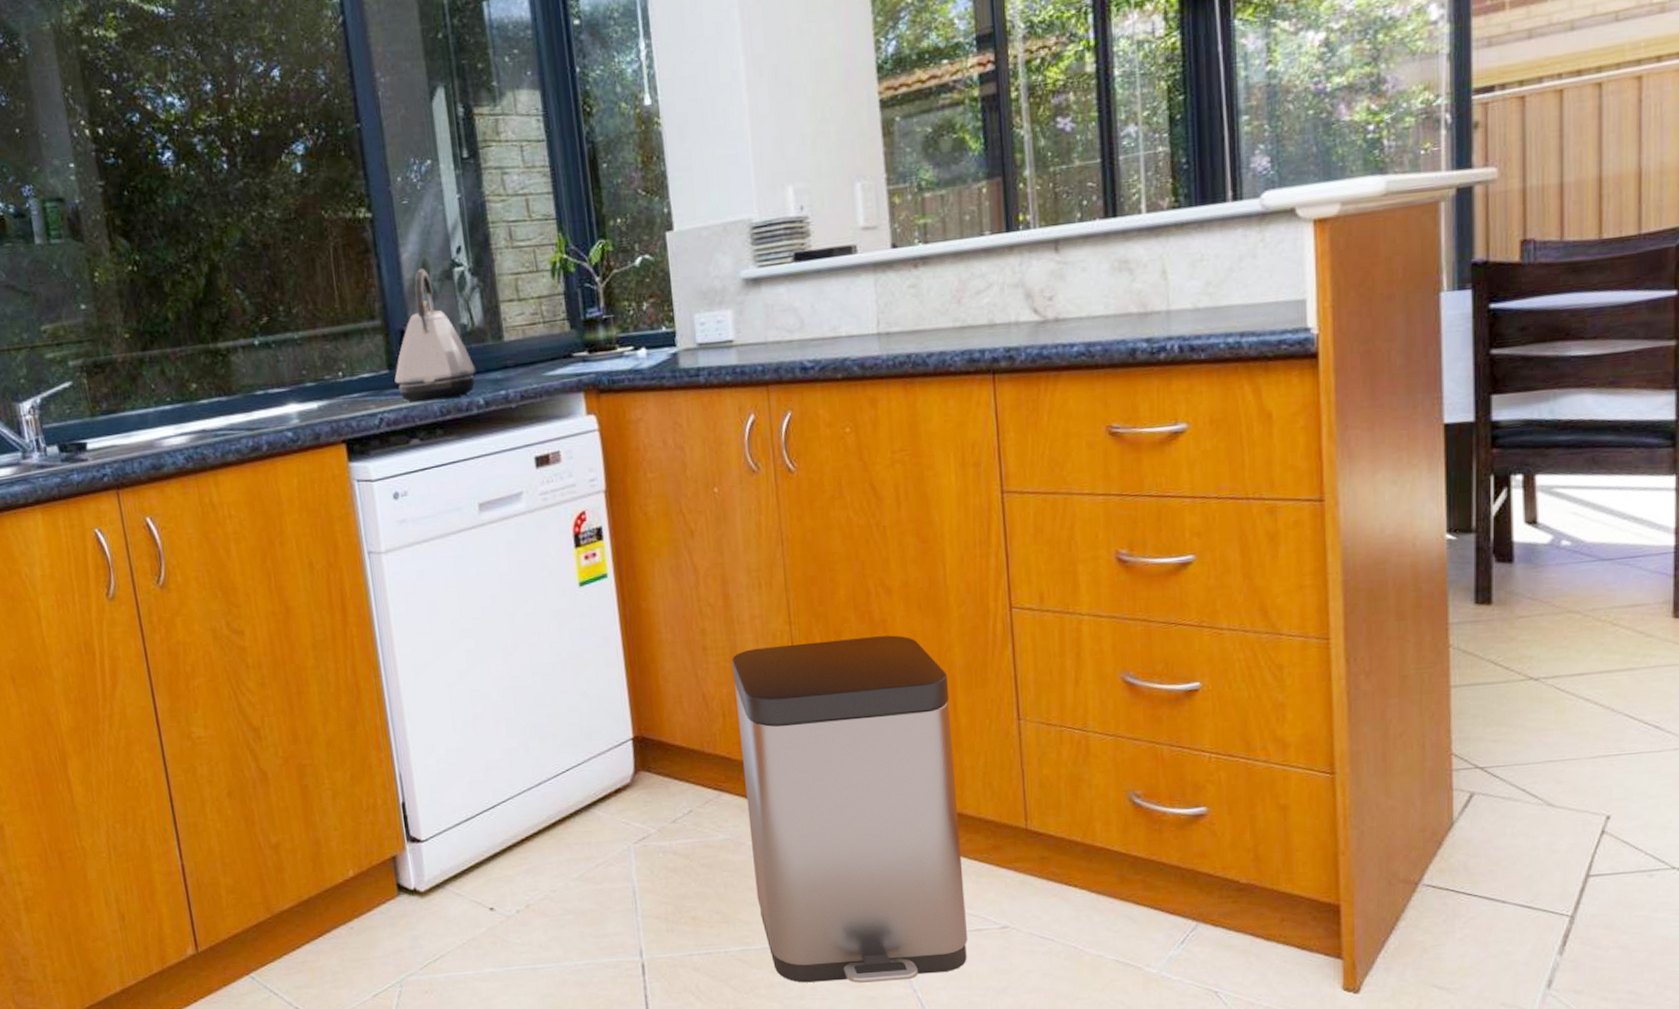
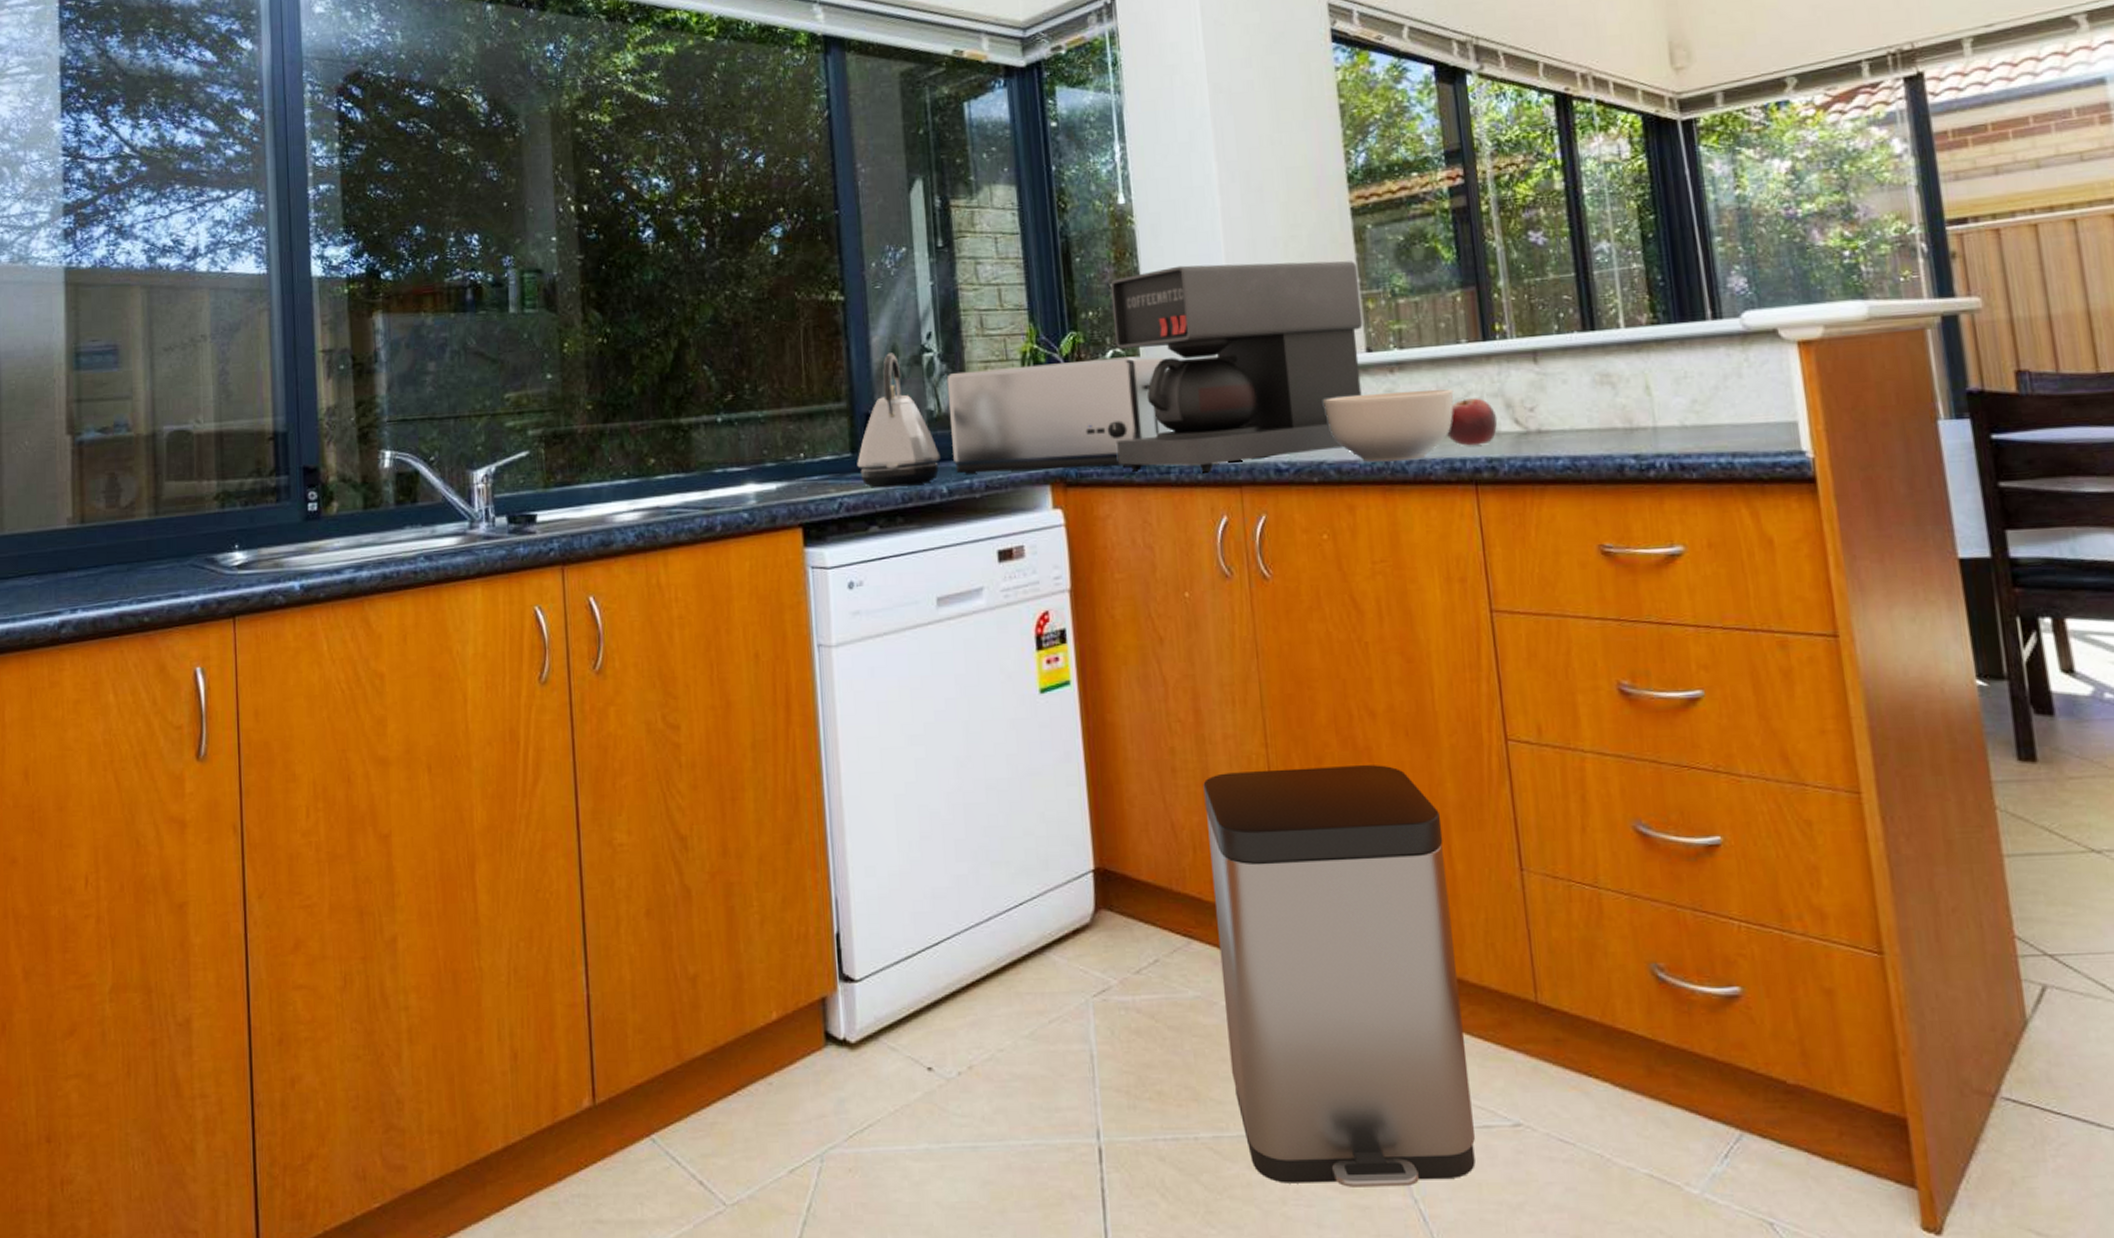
toaster: none [478,260,701,385] -> present [946,355,1173,474]
coffee maker: none [638,155,889,376] -> present [1110,261,1363,473]
bowl: none [847,282,976,357] -> present [1322,389,1454,463]
fruit: none [967,289,1017,337] -> present [1447,398,1498,446]

